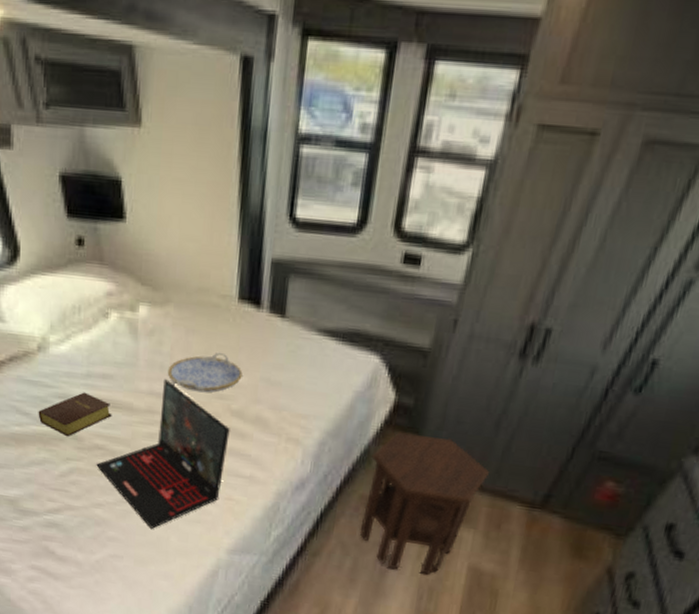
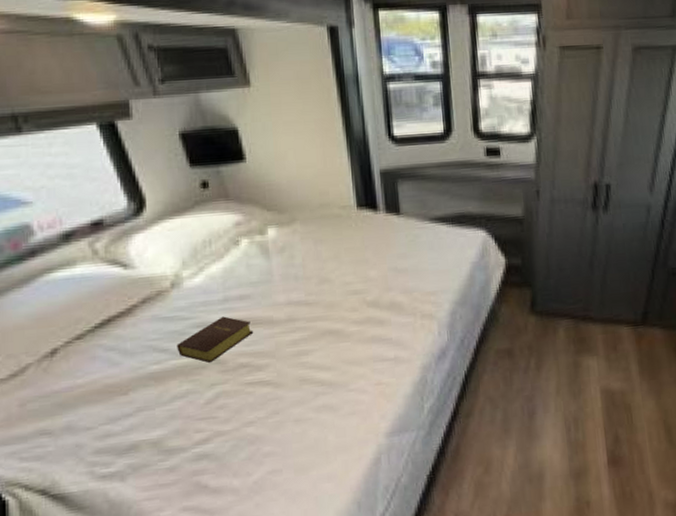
laptop: present [96,379,230,530] -> none [243,288,370,434]
serving tray: present [167,352,243,393] -> none [302,254,372,293]
side table: present [359,432,489,575] -> none [497,284,595,411]

